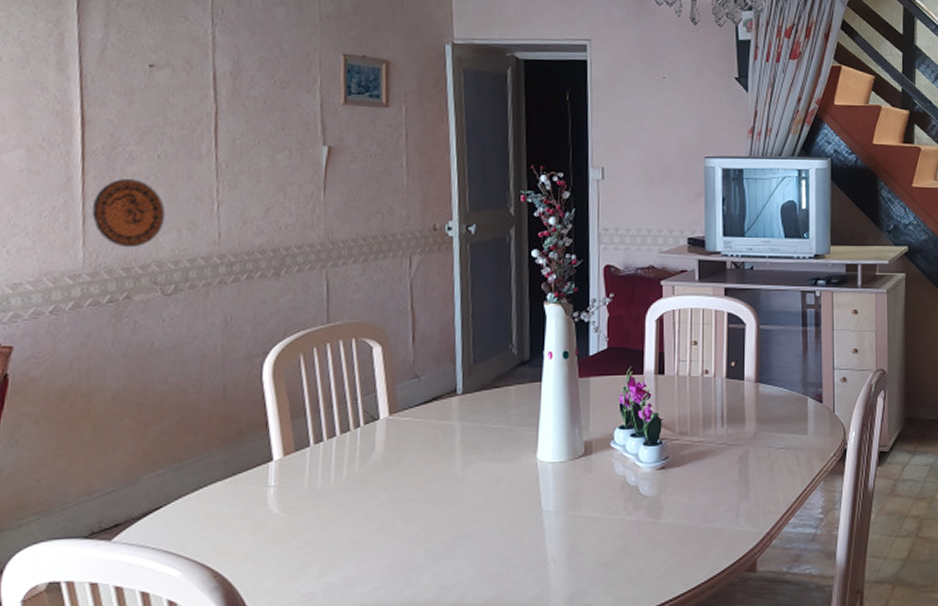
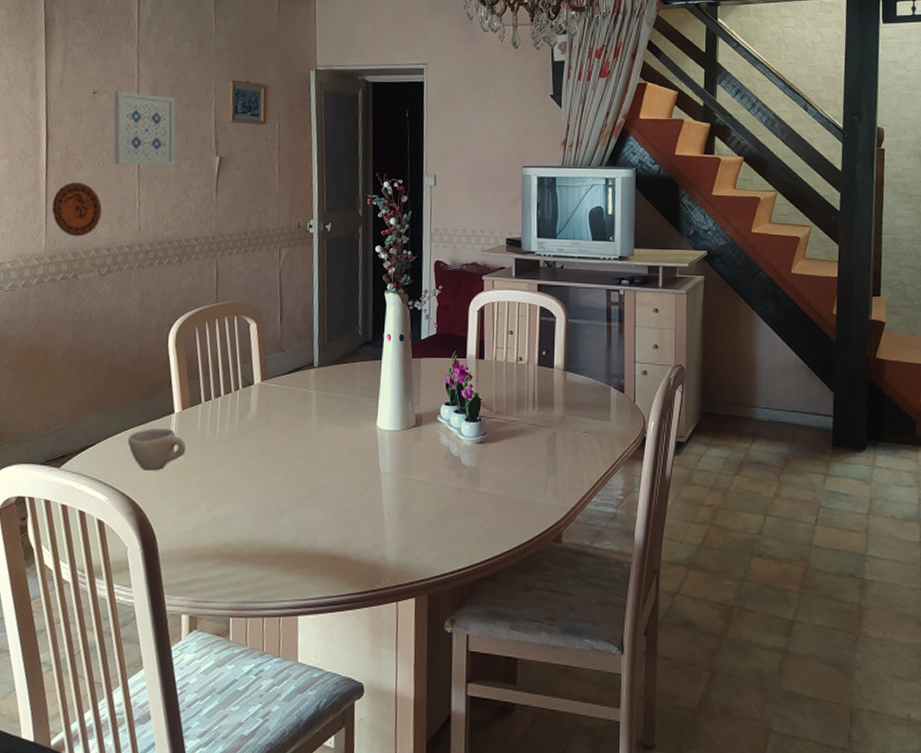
wall art: none [179,63,268,158] -> present [113,90,176,166]
cup: none [208,479,290,534] -> present [127,428,186,471]

